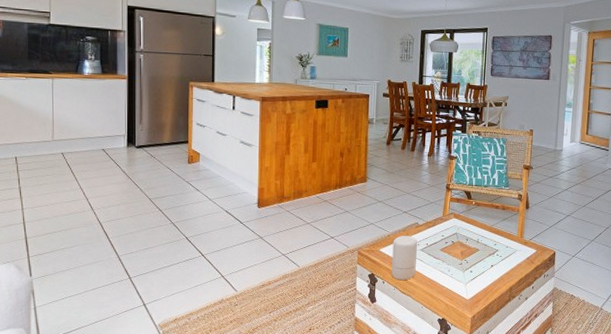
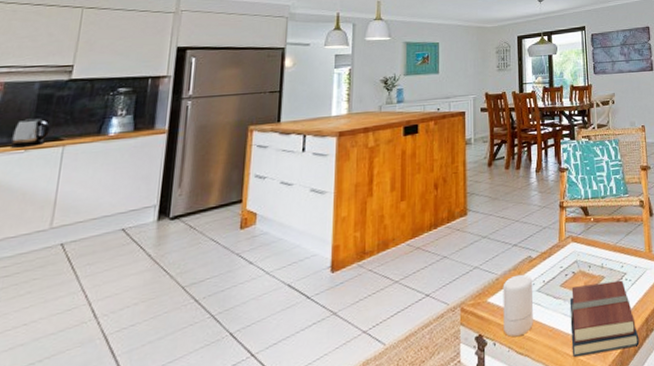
kettle: none [14,52,41,77] -> present [10,117,50,149]
books: none [446,253,502,306] -> present [569,280,640,357]

